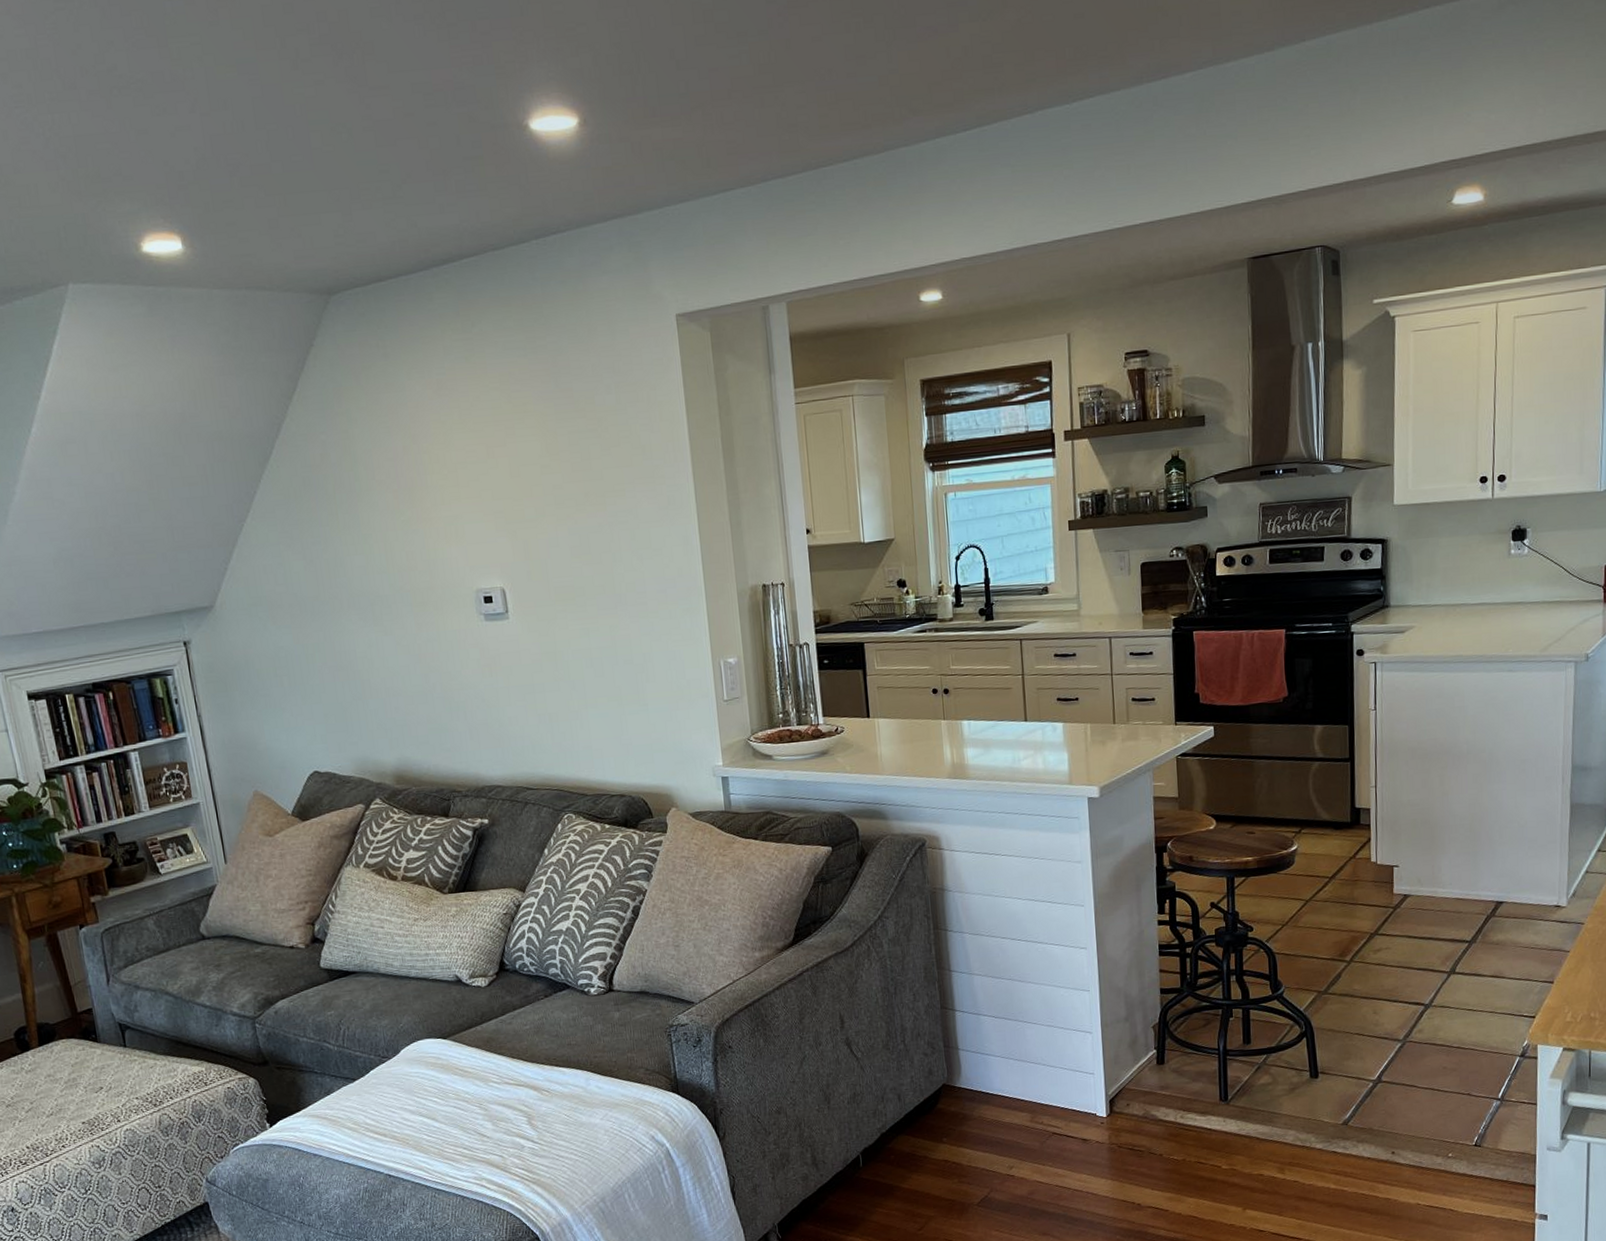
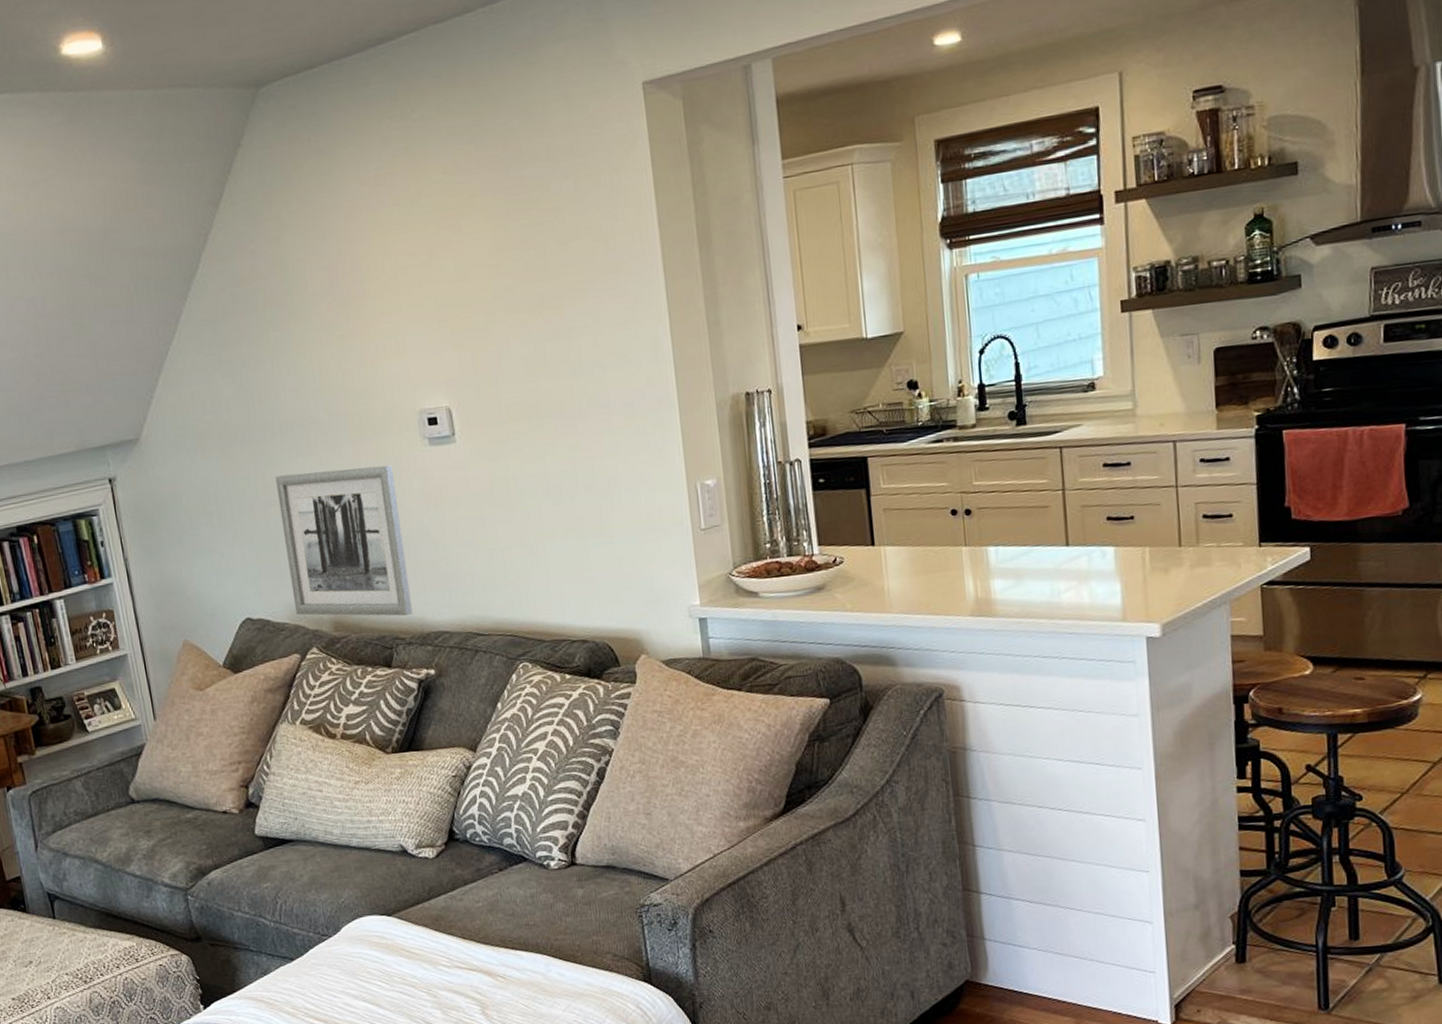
wall art: none [342,637,468,772] -> present [275,465,412,617]

